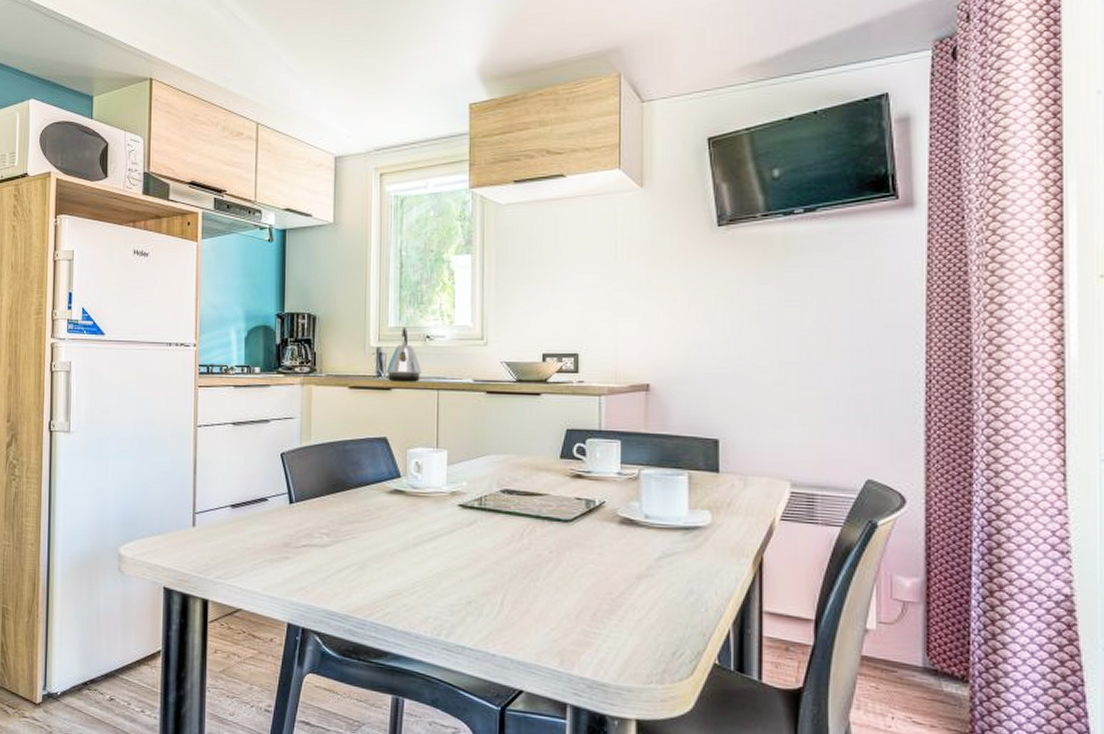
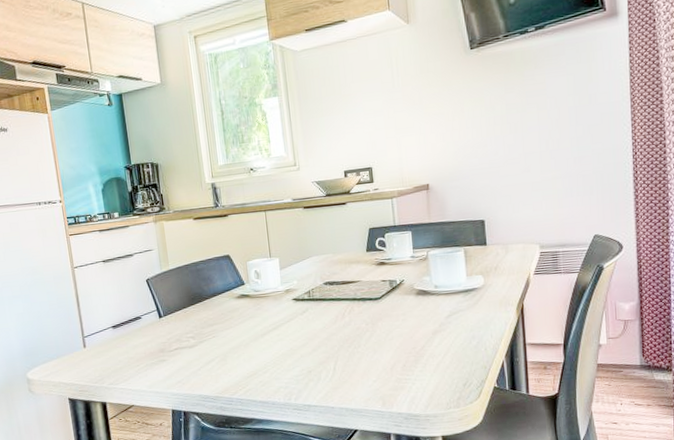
kettle: present [386,326,421,382] -> none [222,163,250,210]

